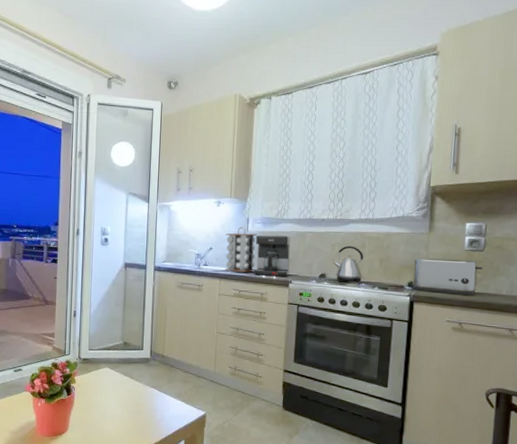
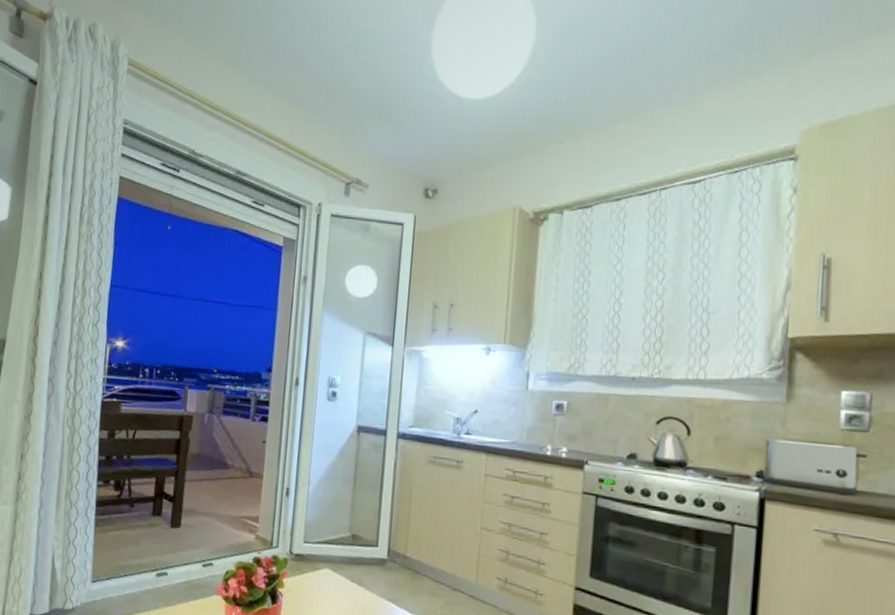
spice rack: present [224,226,258,273] -> none [493,383,541,448]
coffee maker: present [253,235,291,277] -> none [534,395,587,456]

